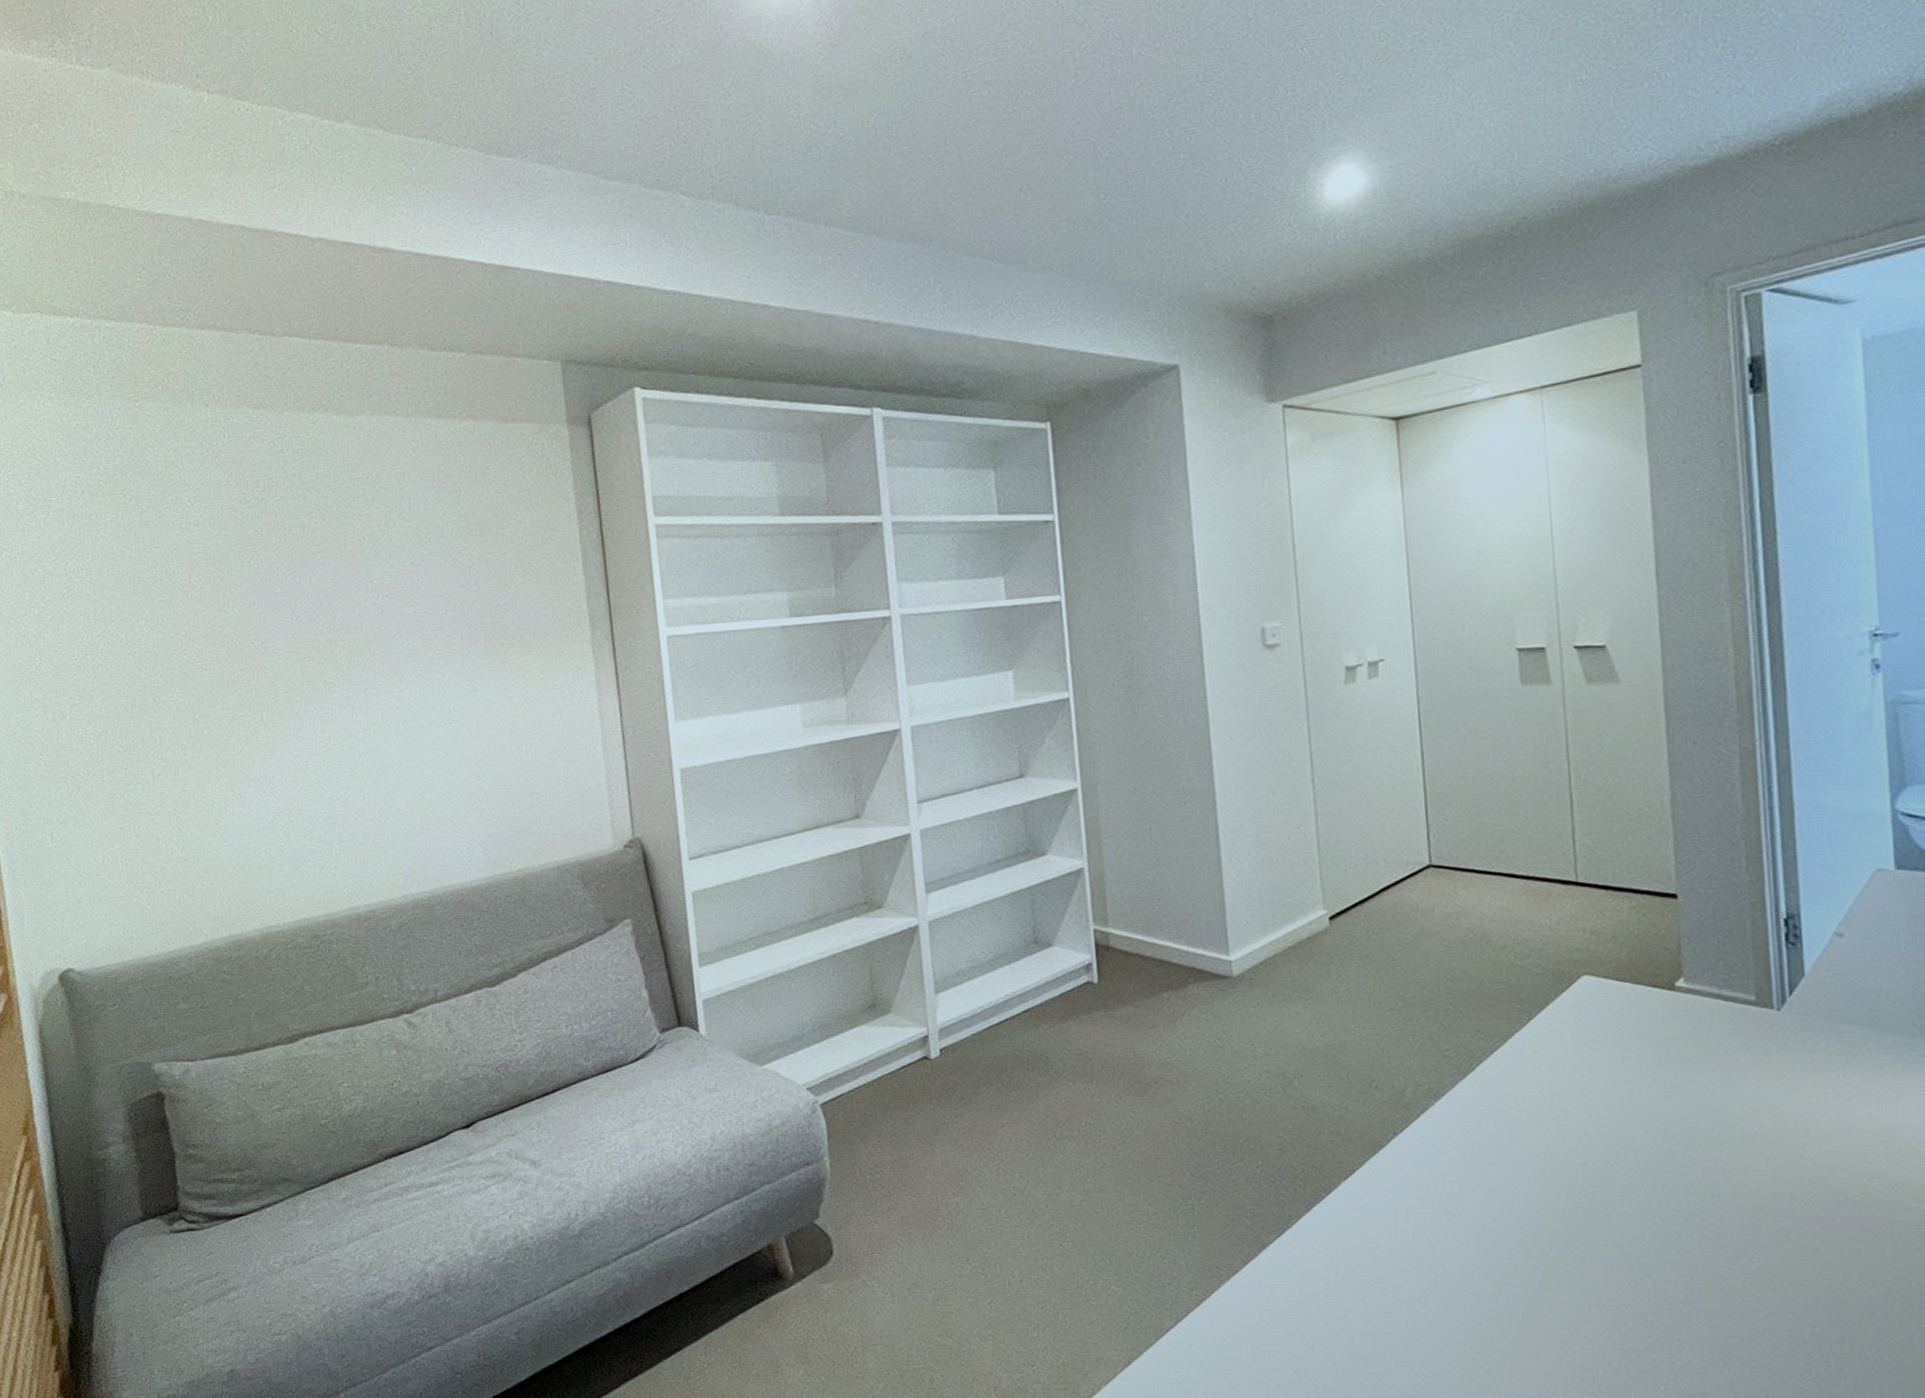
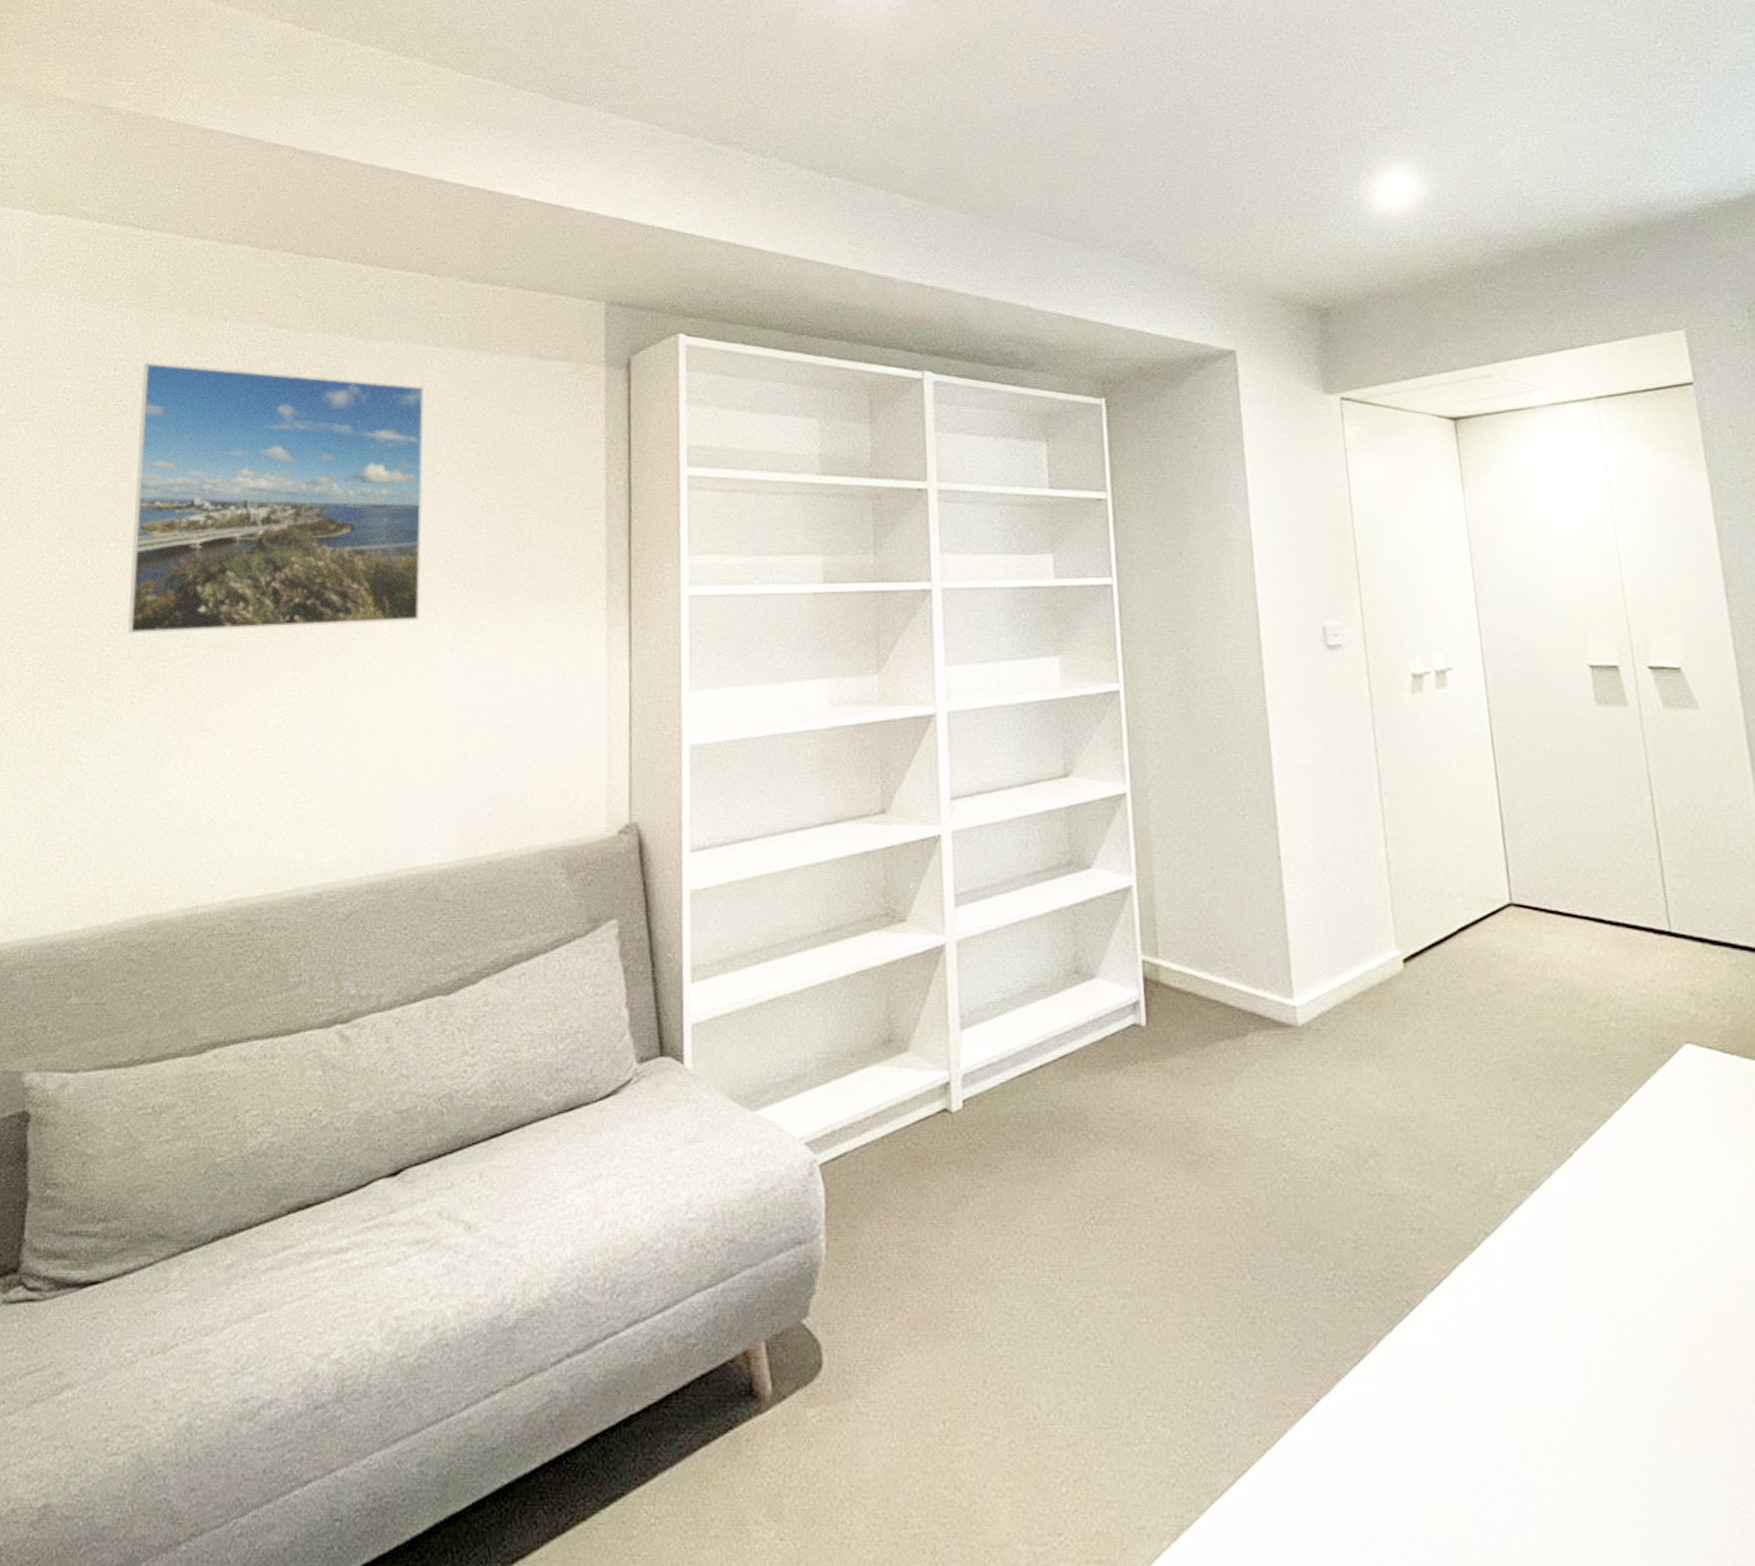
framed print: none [138,451,426,702] -> present [128,362,424,635]

